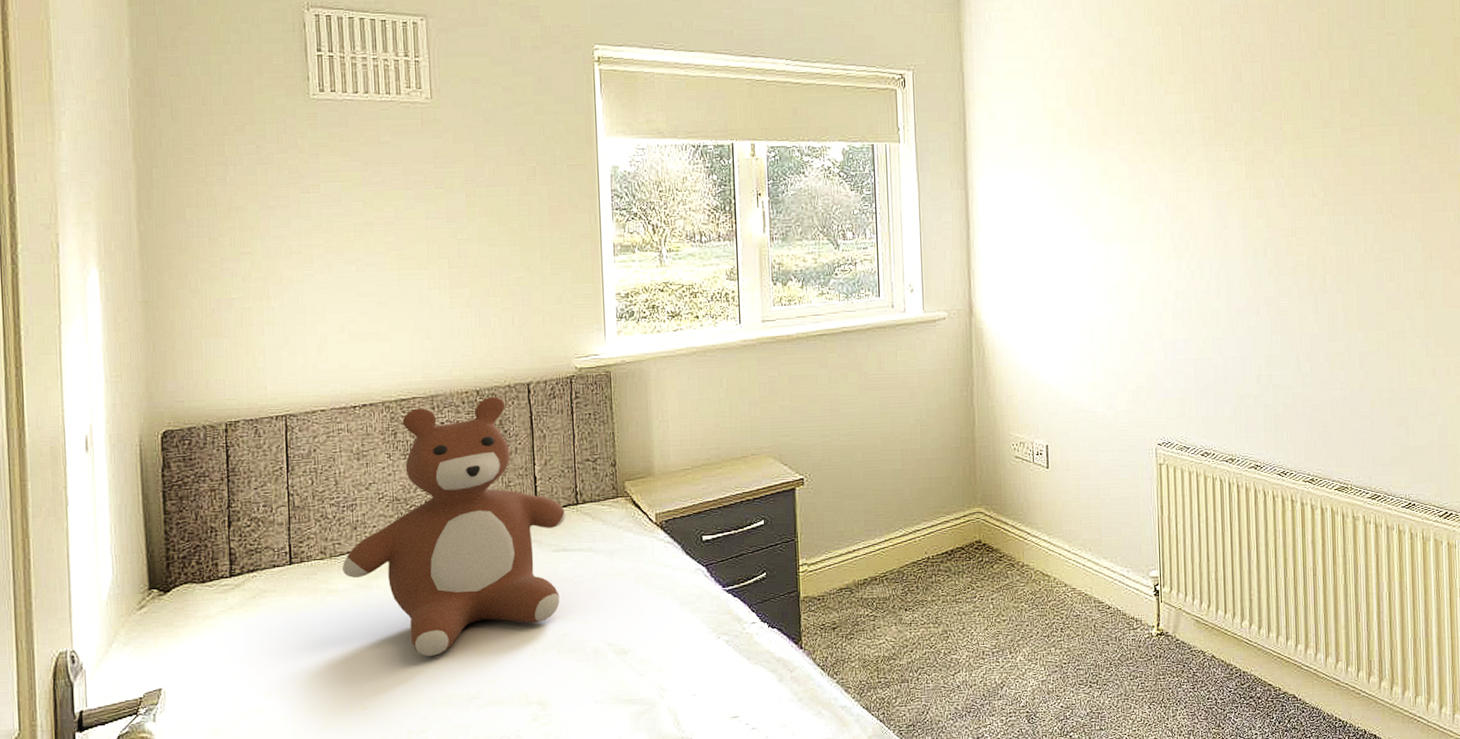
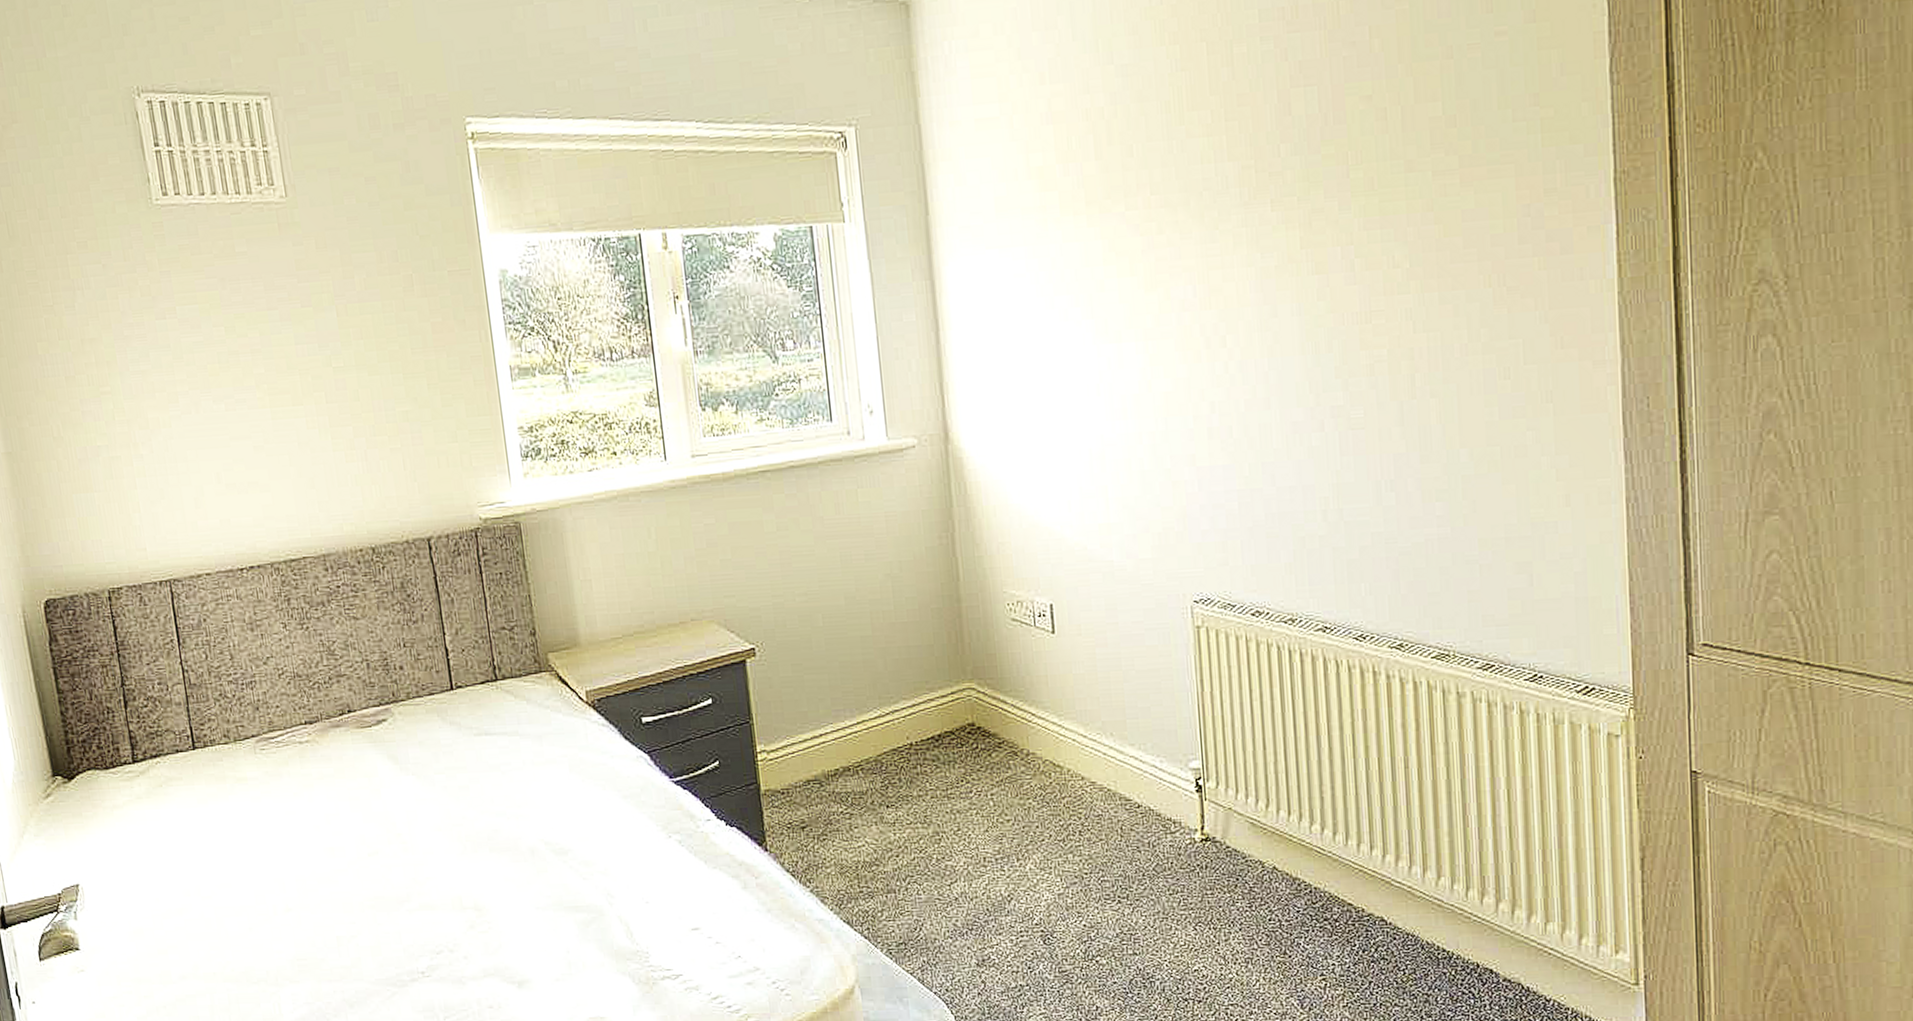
teddy bear: present [341,396,566,656] -> none [248,554,487,853]

